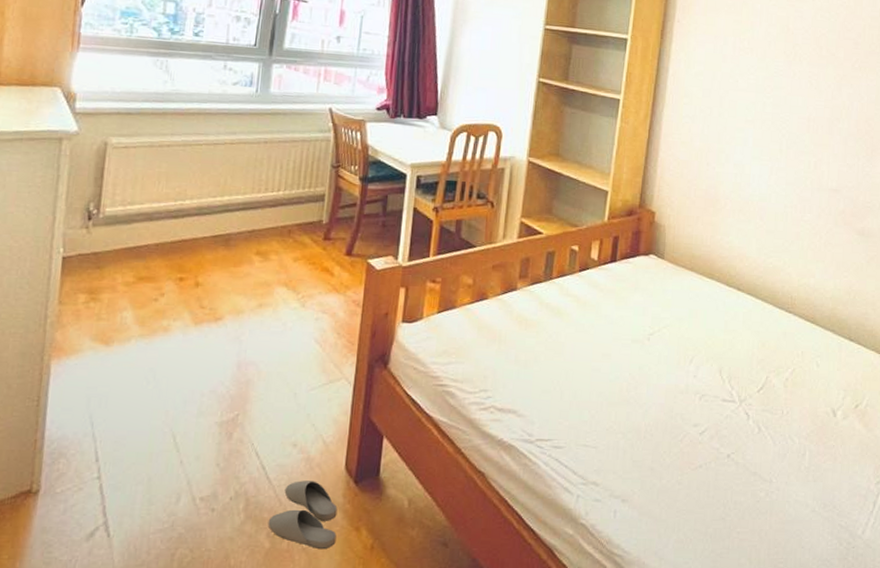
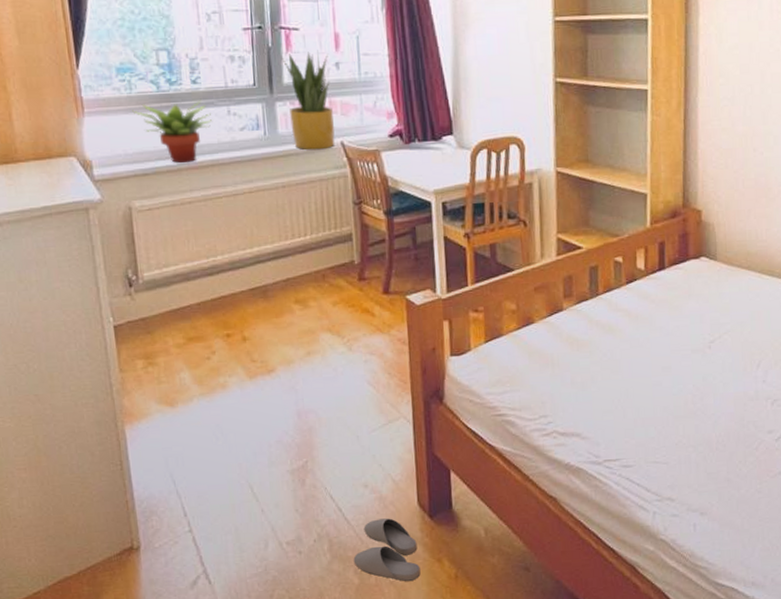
succulent plant: none [128,48,208,108] -> present [132,98,213,163]
planter: none [283,22,331,113] -> present [281,51,335,150]

